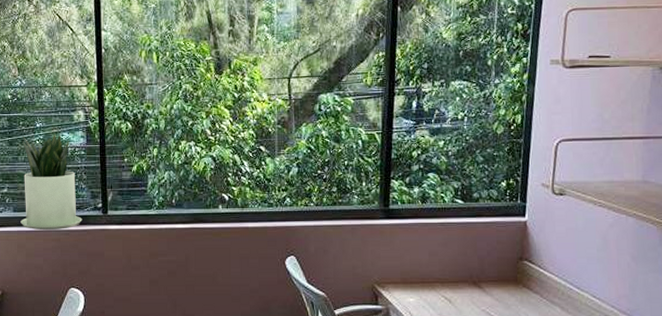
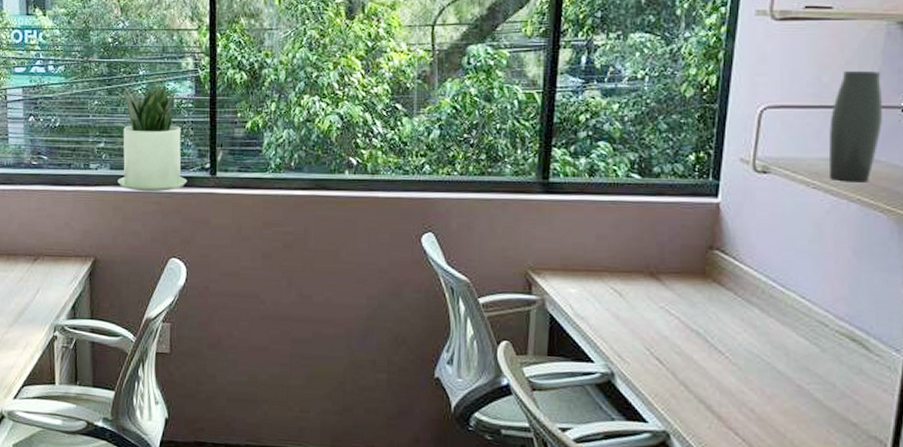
vase: none [610,109,651,200] -> present [828,71,882,183]

